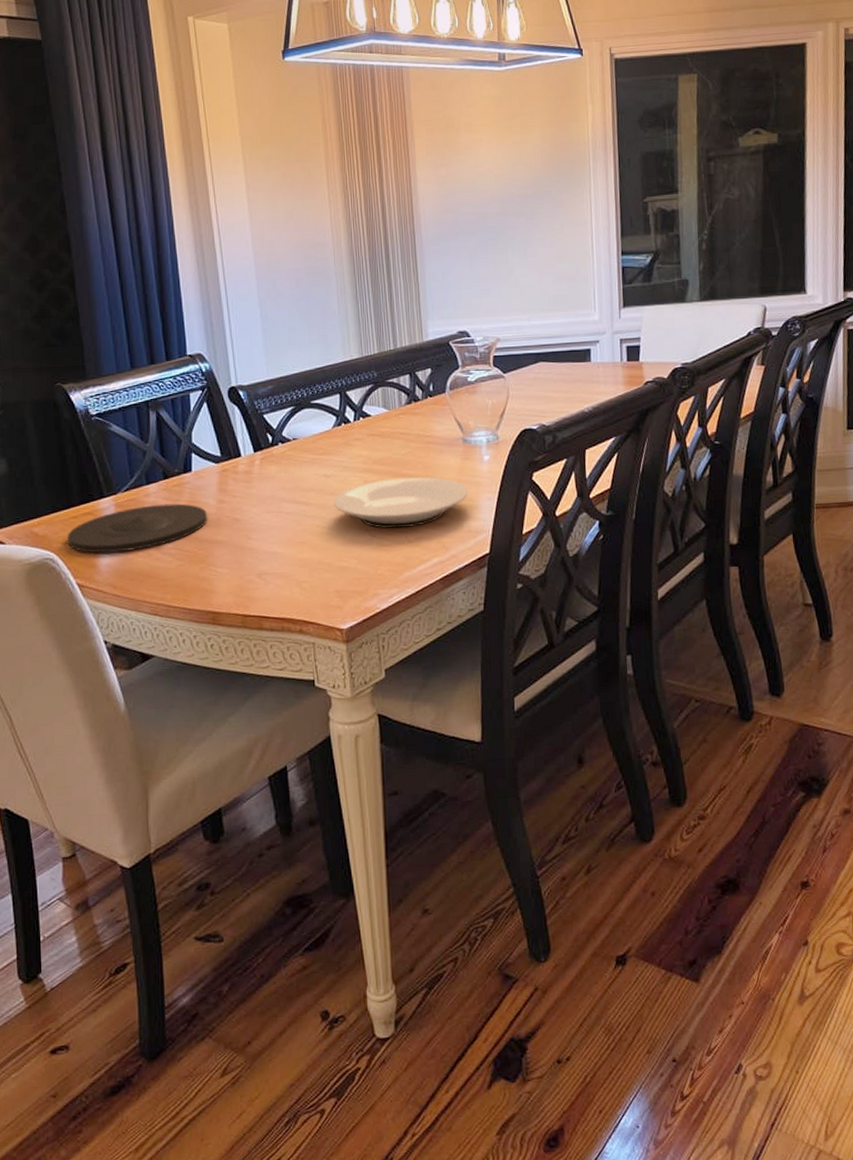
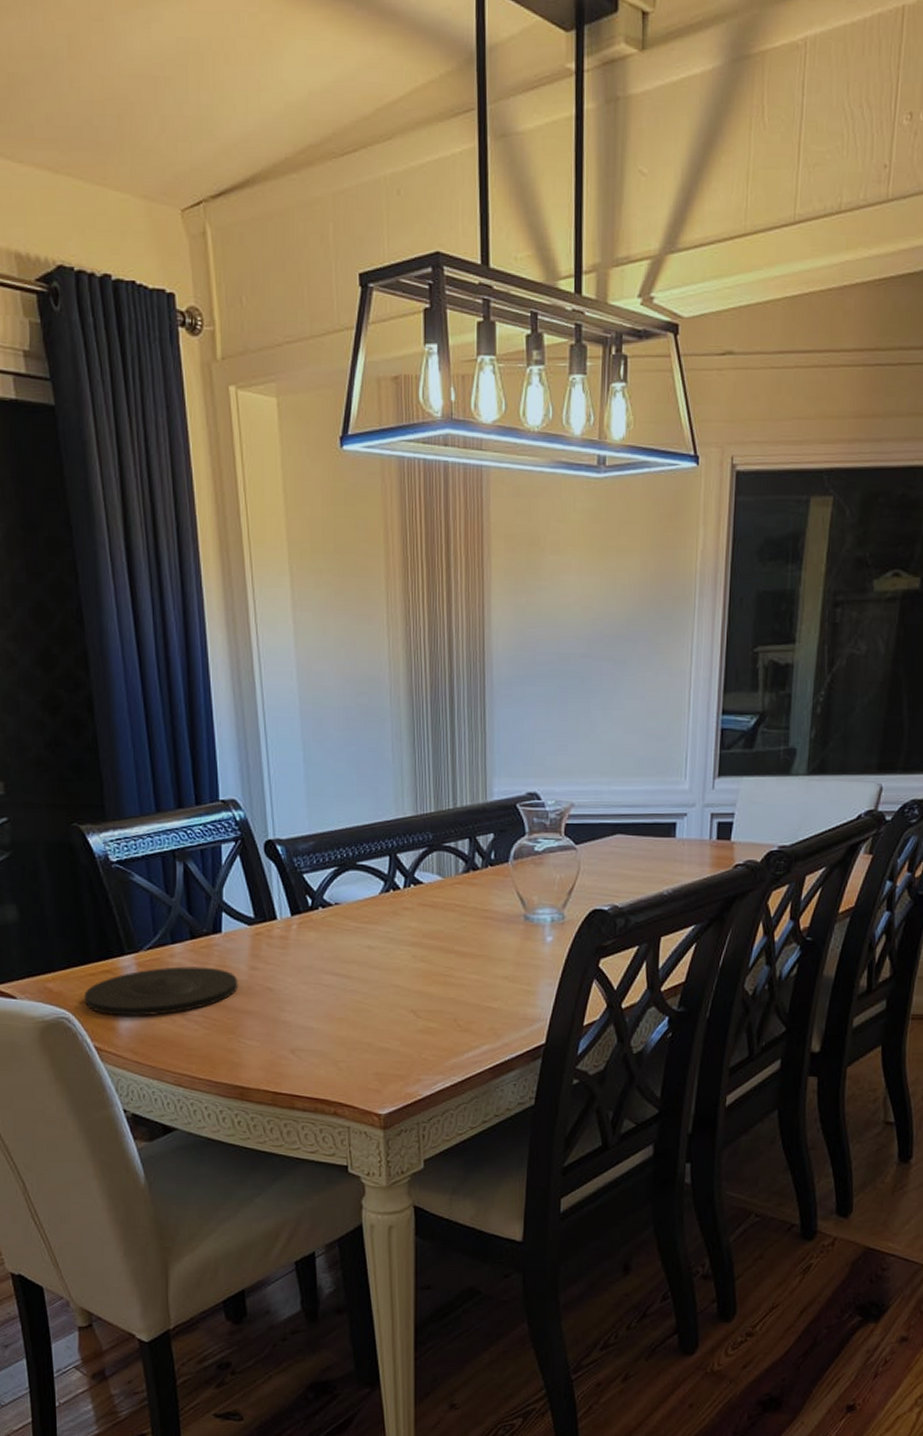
plate: present [334,476,468,529] -> none [377,954,526,1011]

